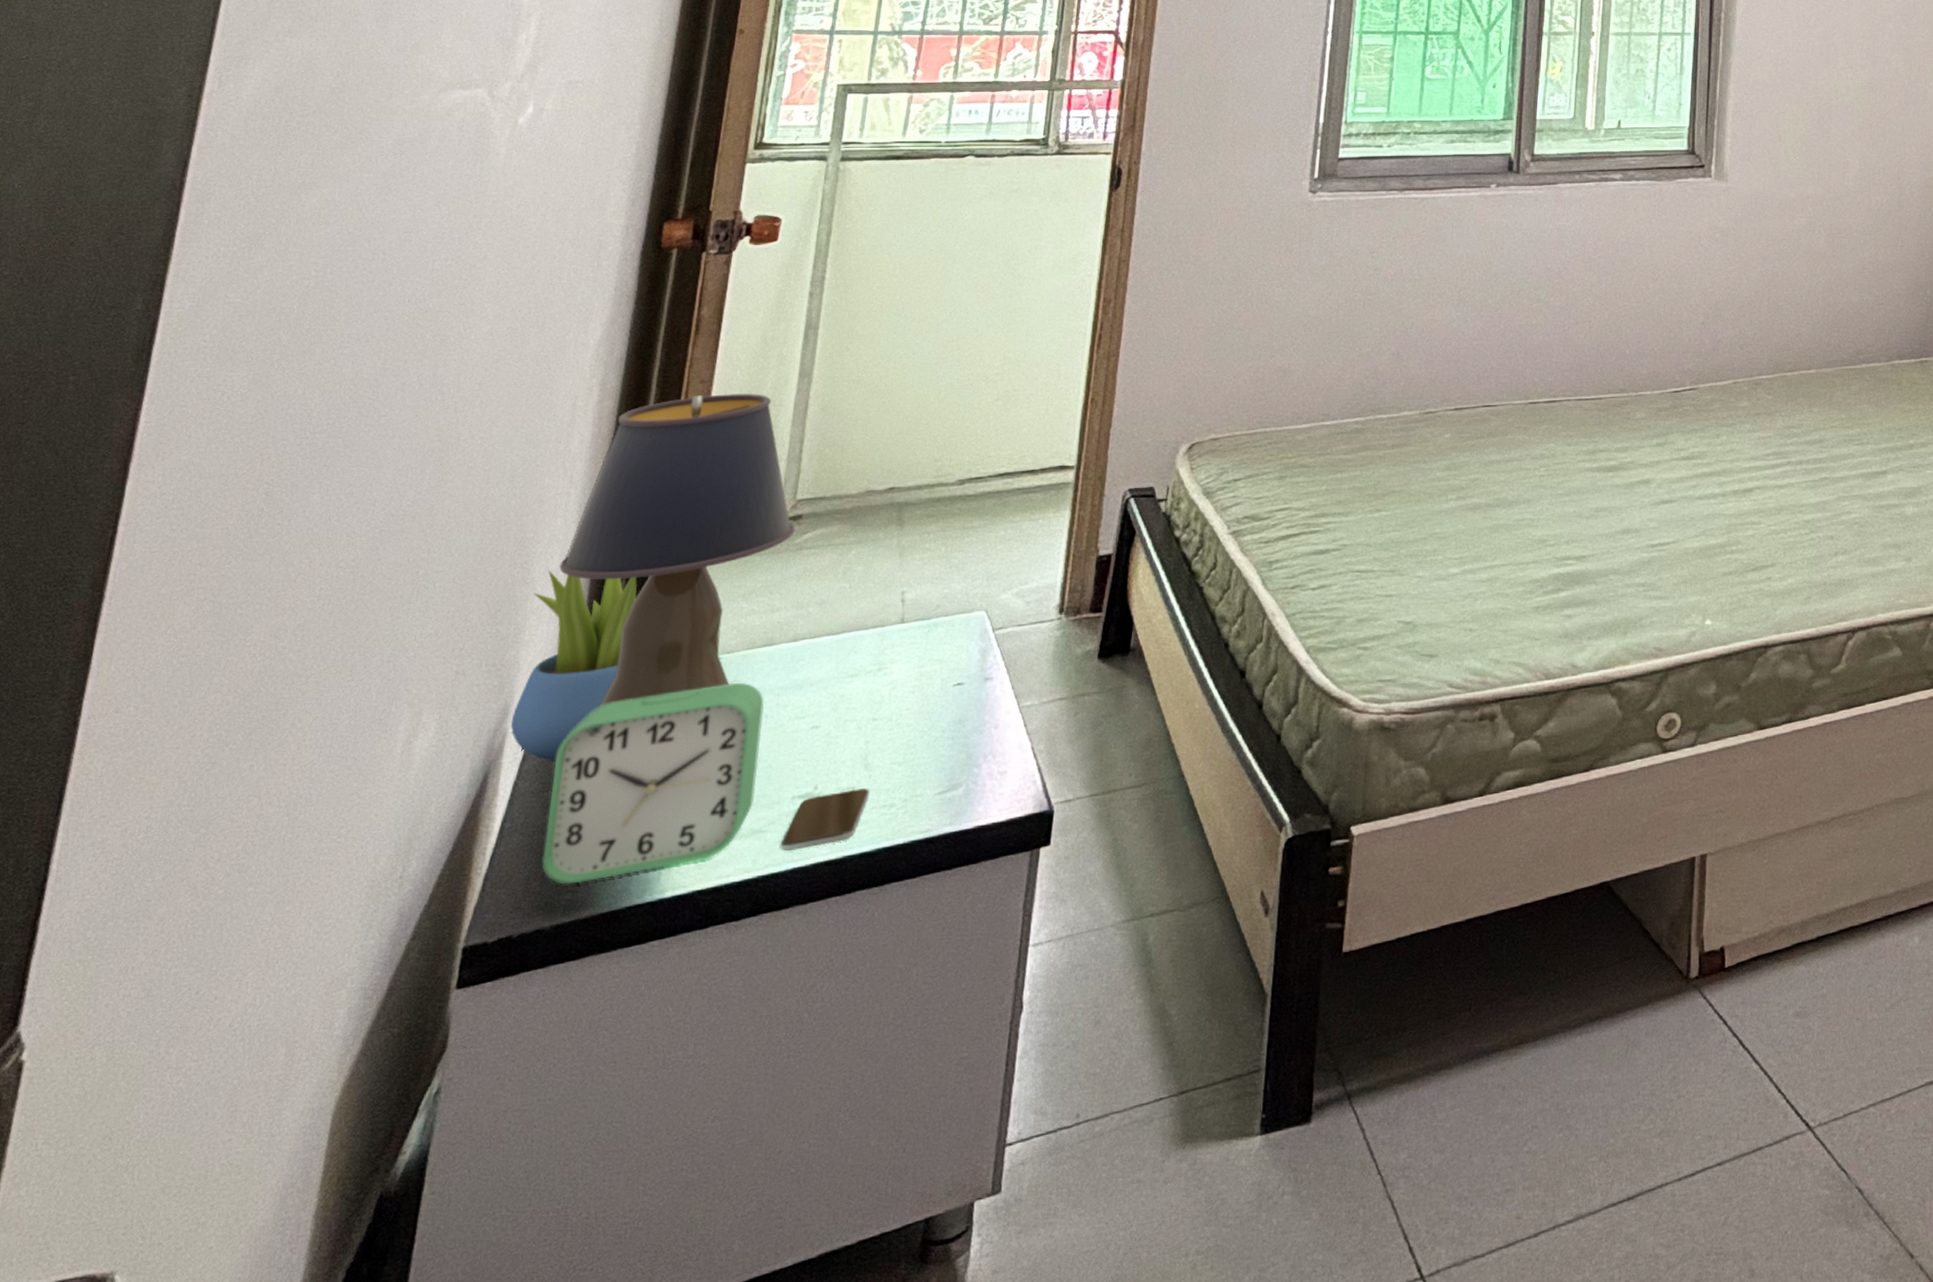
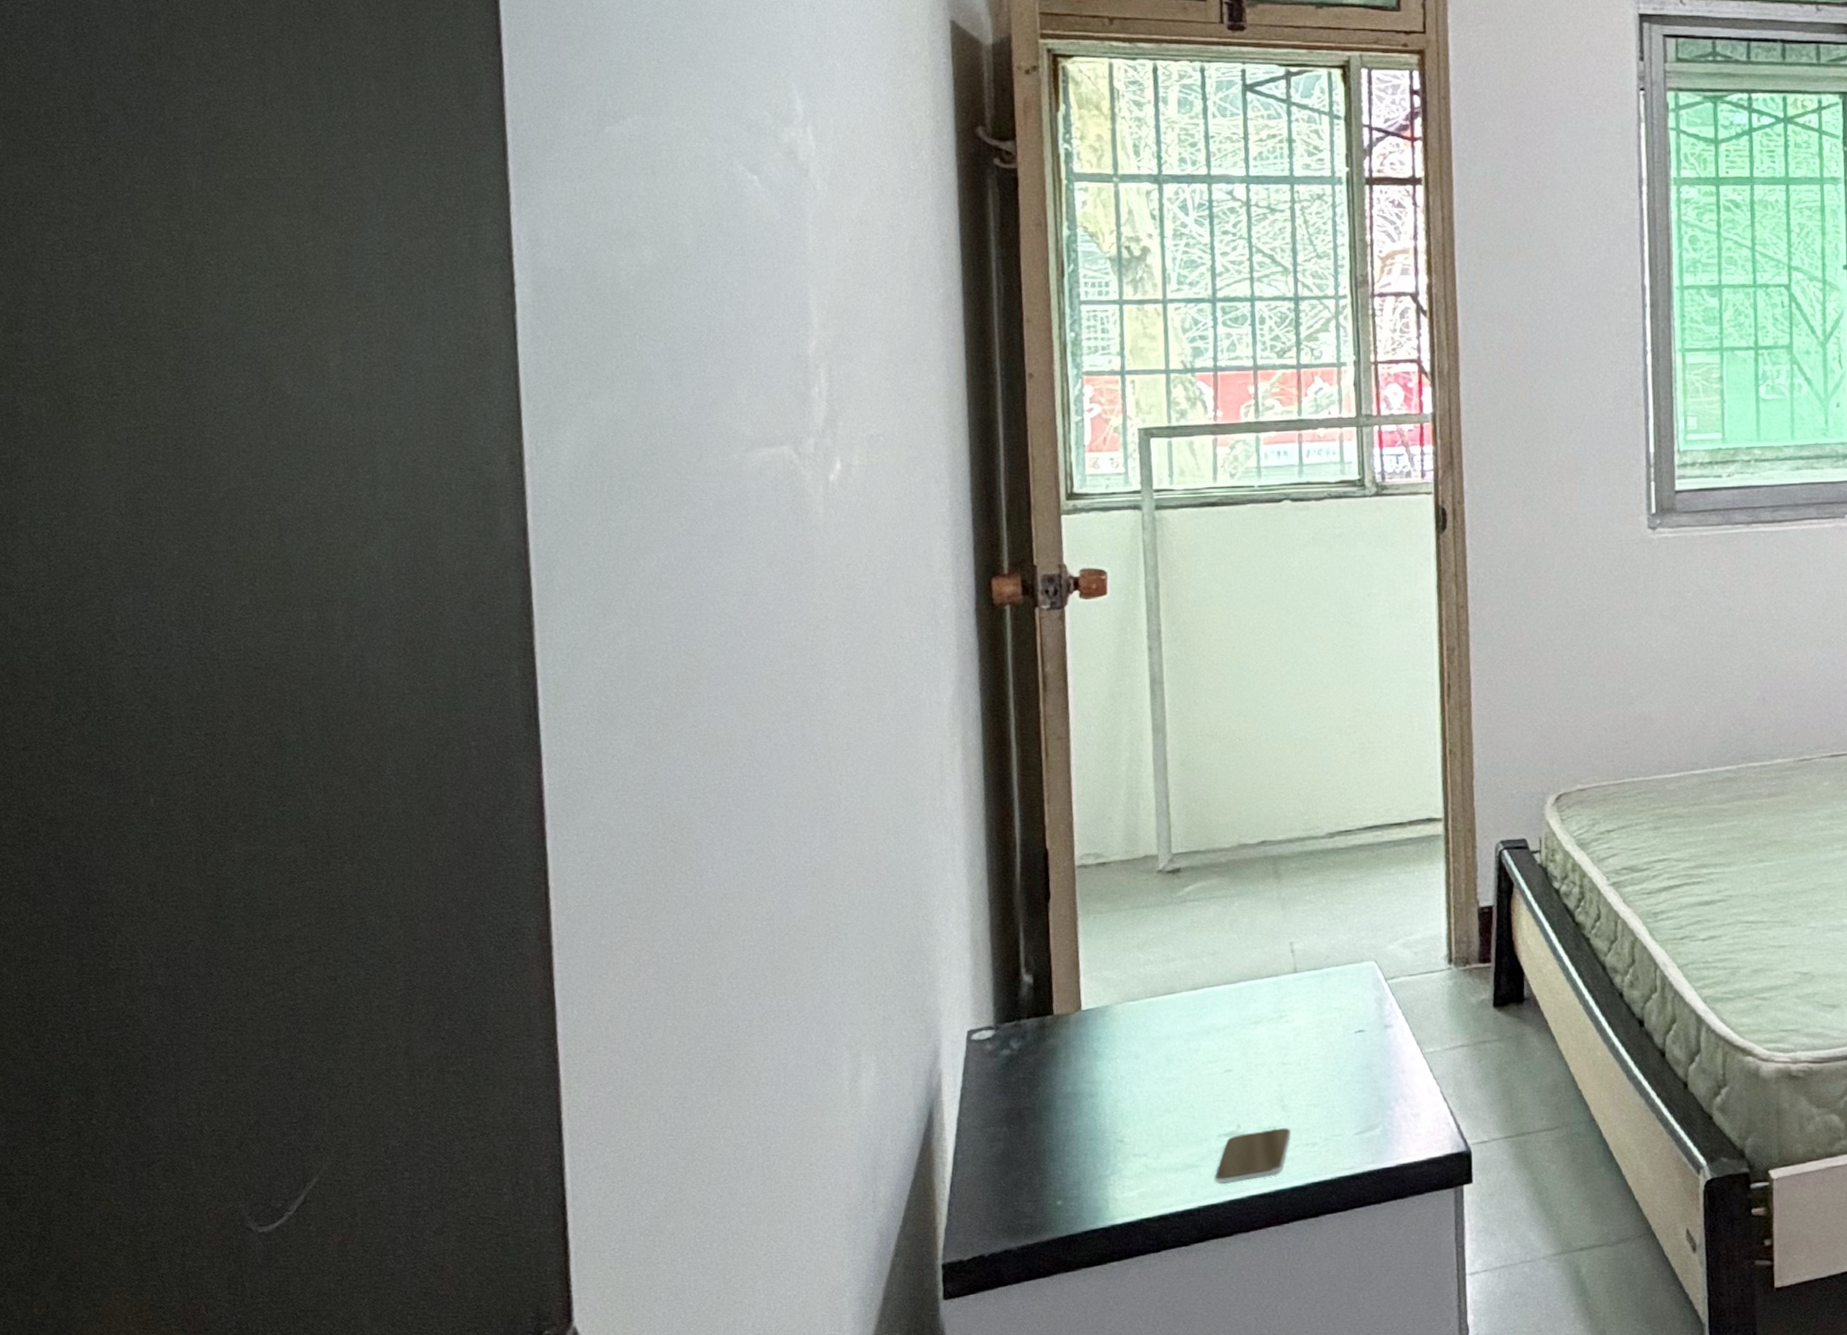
succulent plant: present [511,570,637,761] -> none [939,922,1037,1100]
alarm clock: present [542,682,764,885] -> none [991,1028,1182,1211]
table lamp: present [559,394,795,708] -> none [958,750,1176,1051]

